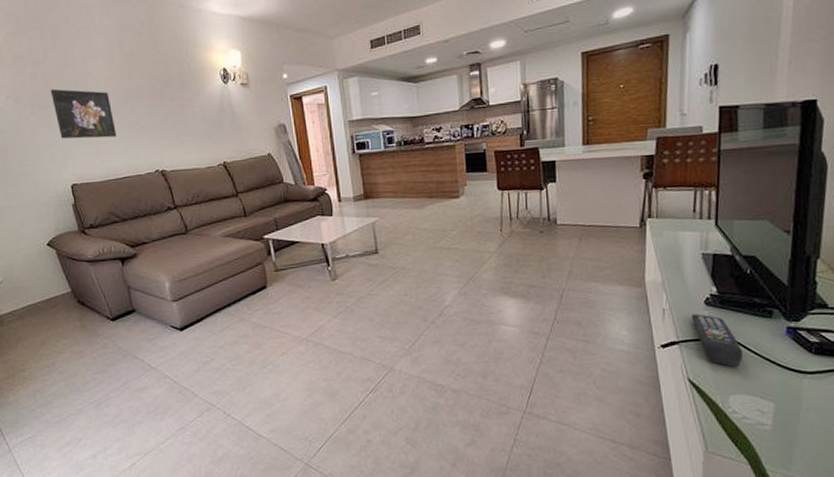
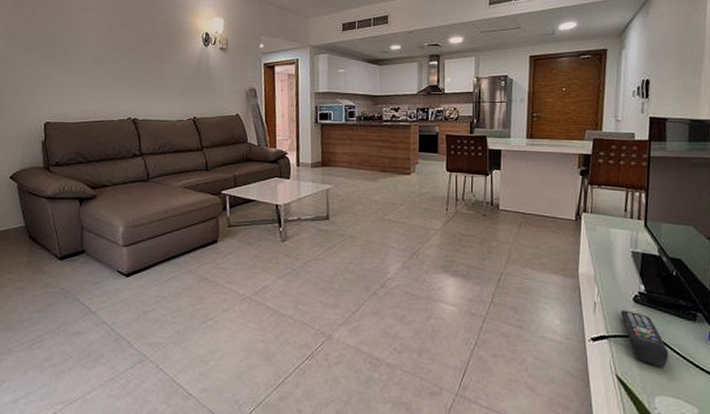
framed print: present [50,89,117,139] -> none [41,33,97,83]

